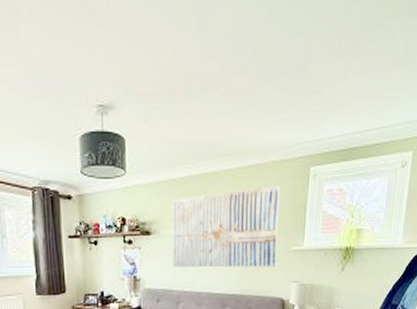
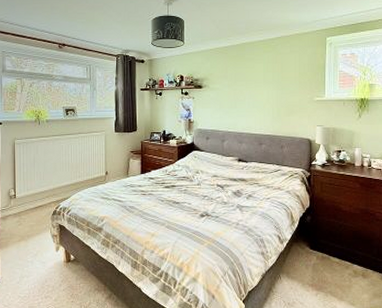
wall art: present [173,185,280,268] -> none [219,51,303,114]

